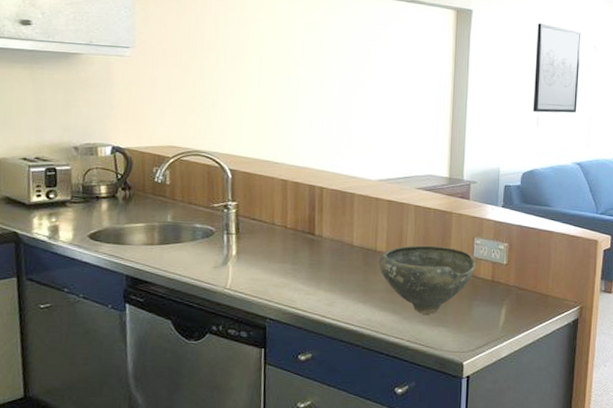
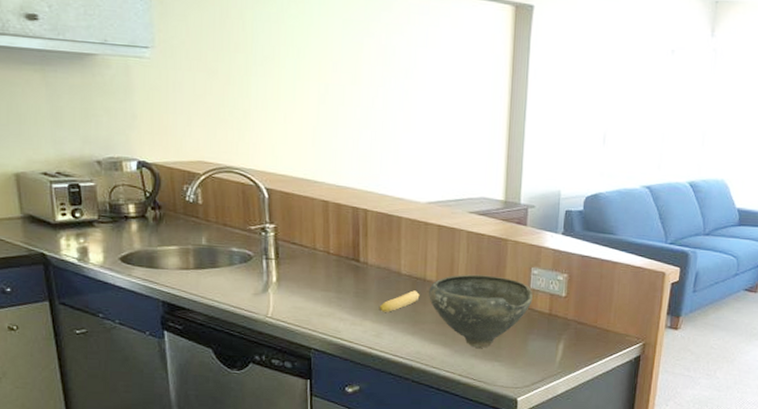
banana: none [332,261,371,282] -> present [378,290,420,312]
wall art: present [532,23,581,113] -> none [599,22,658,130]

